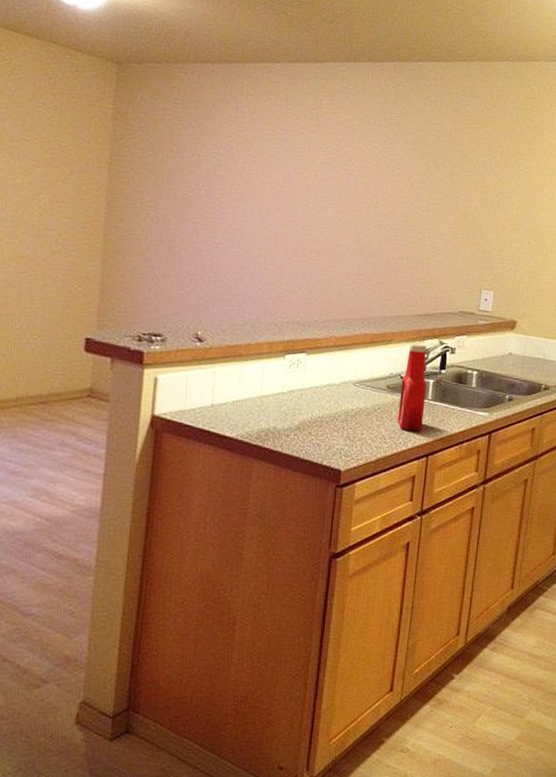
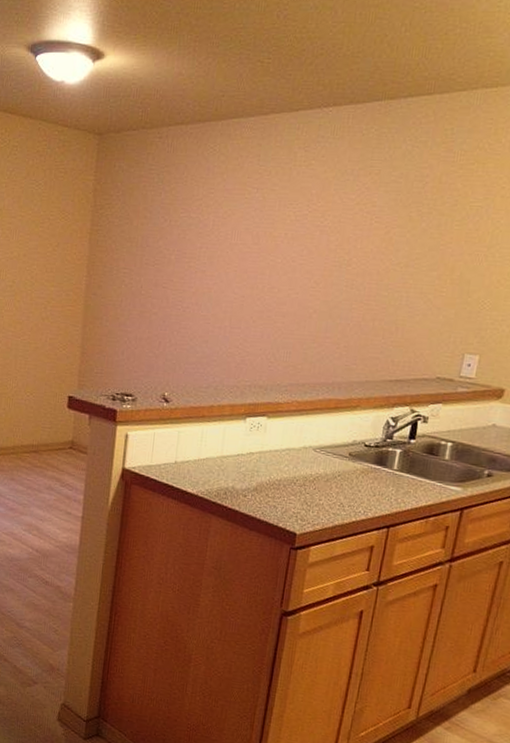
ketchup bottle: present [397,343,427,431] -> none [358,410,396,501]

